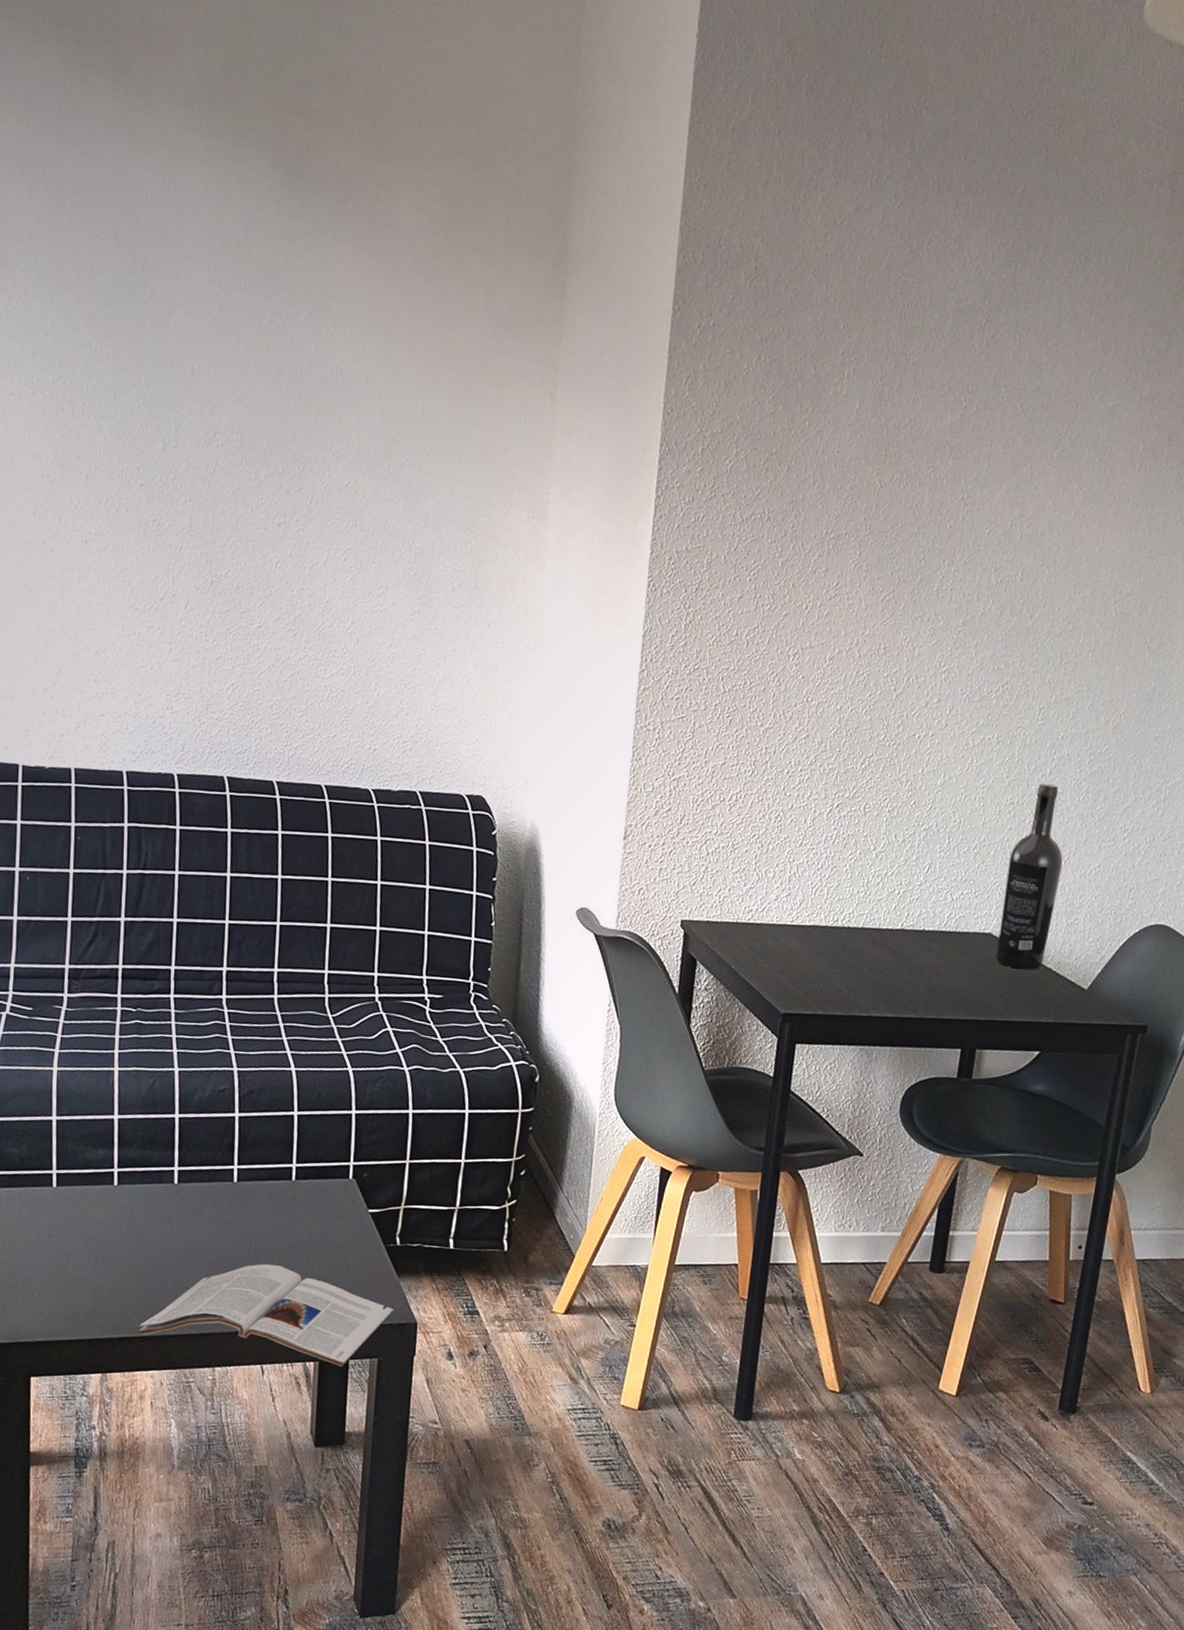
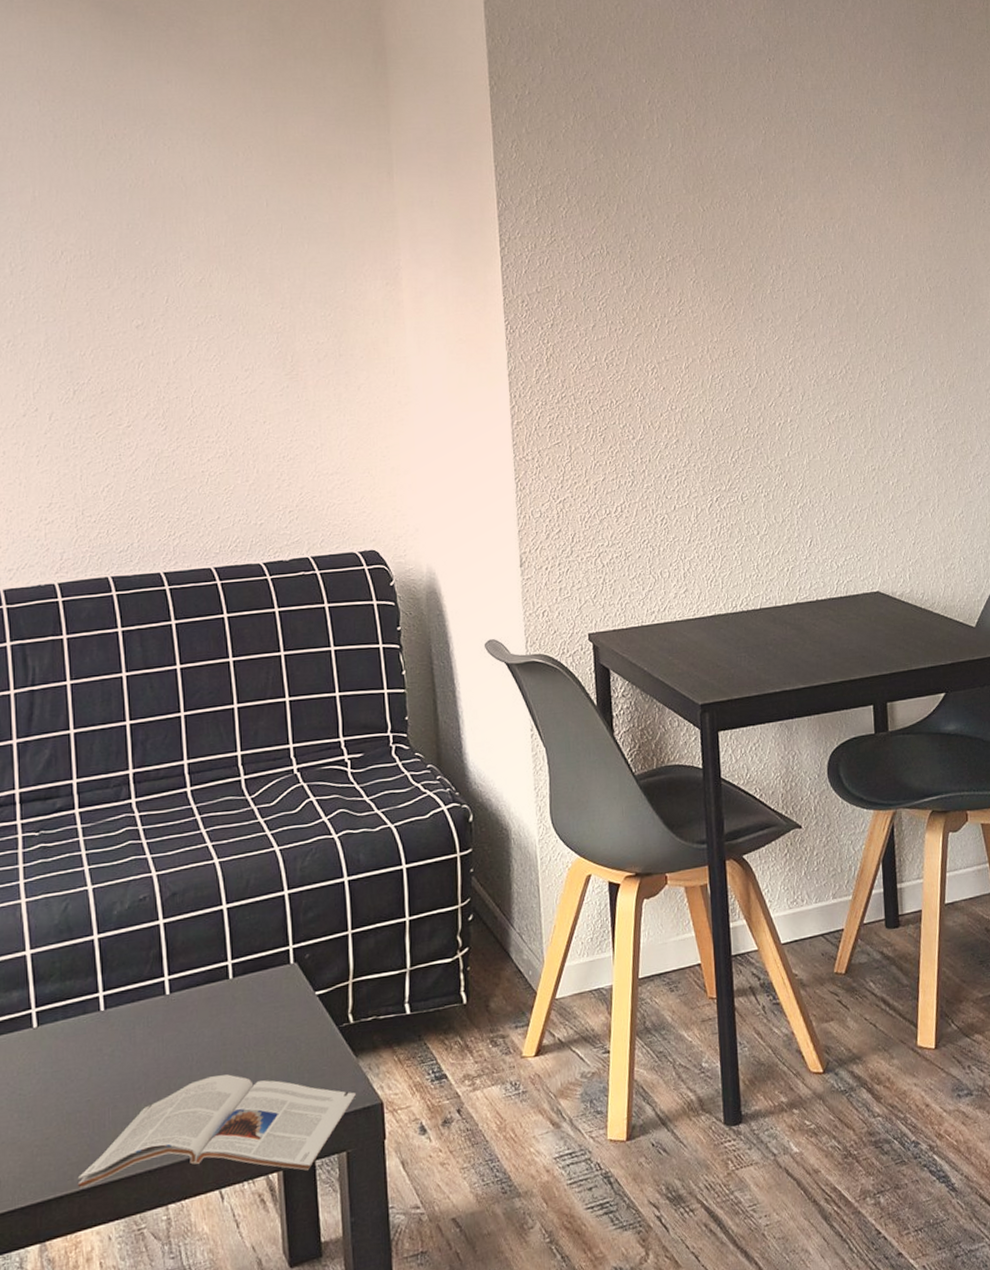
wine bottle: present [995,783,1063,970] -> none [881,447,932,620]

